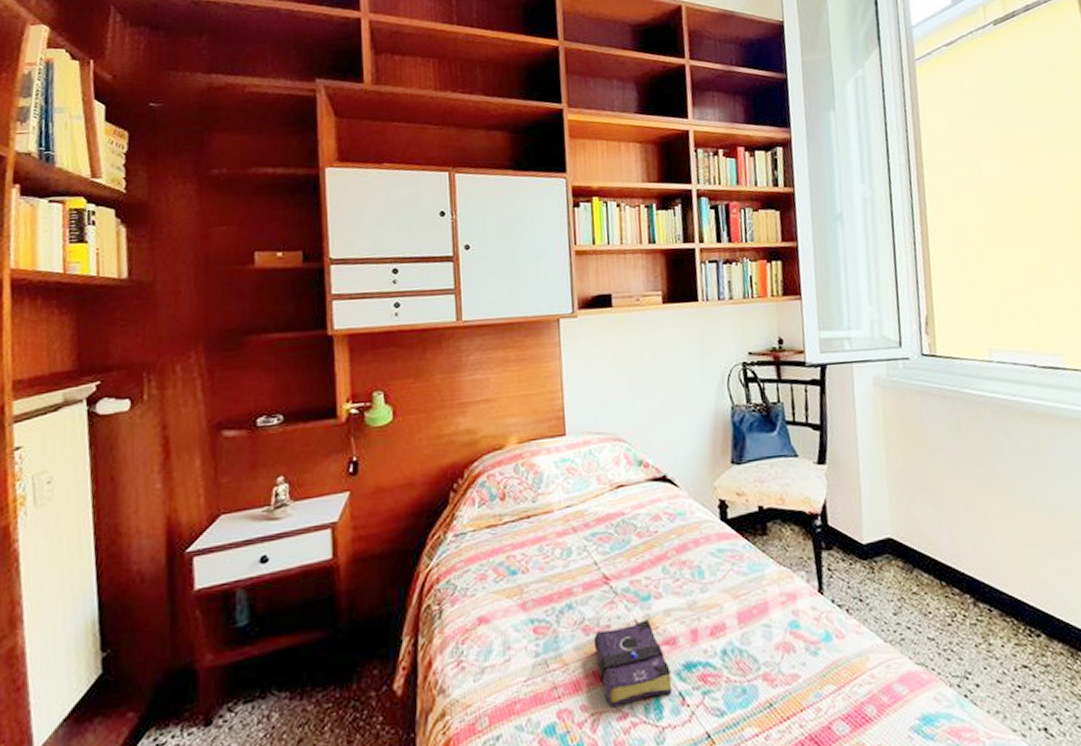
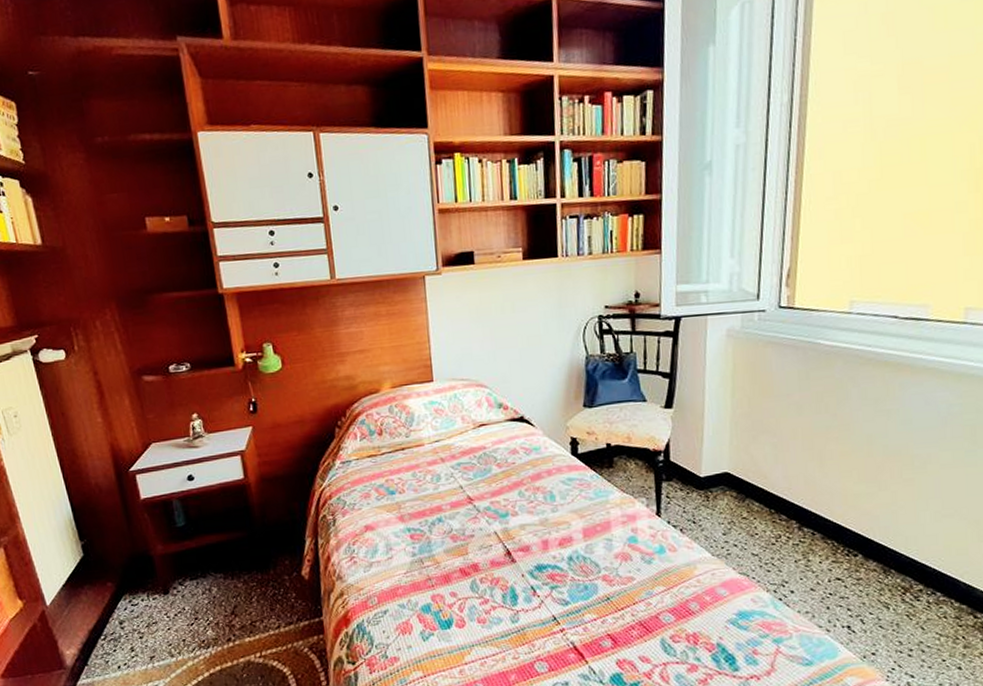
book: present [593,619,673,708] -> none [460,532,526,595]

